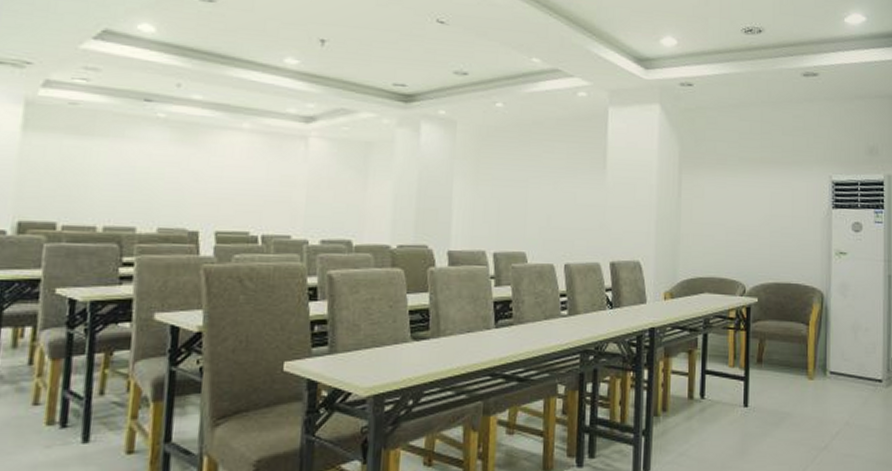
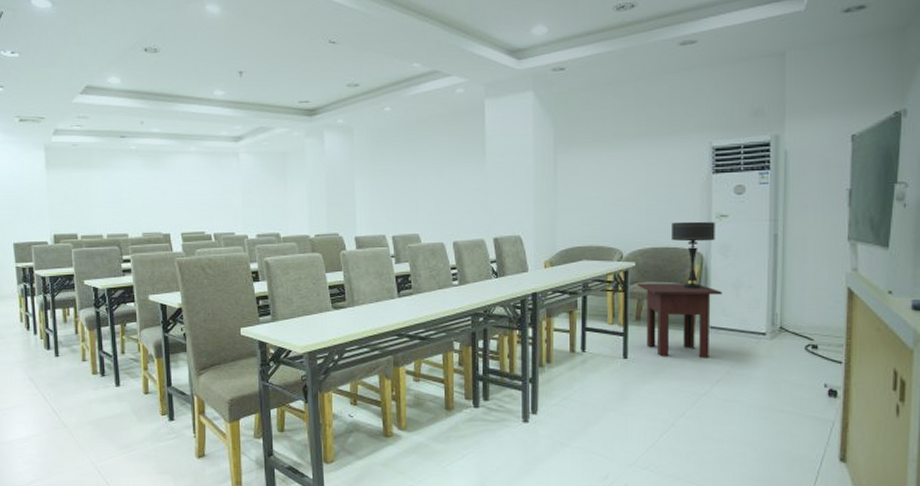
side table: none [759,321,841,407] -> present [637,283,722,358]
table lamp: none [794,256,835,330] -> present [672,221,715,289]

